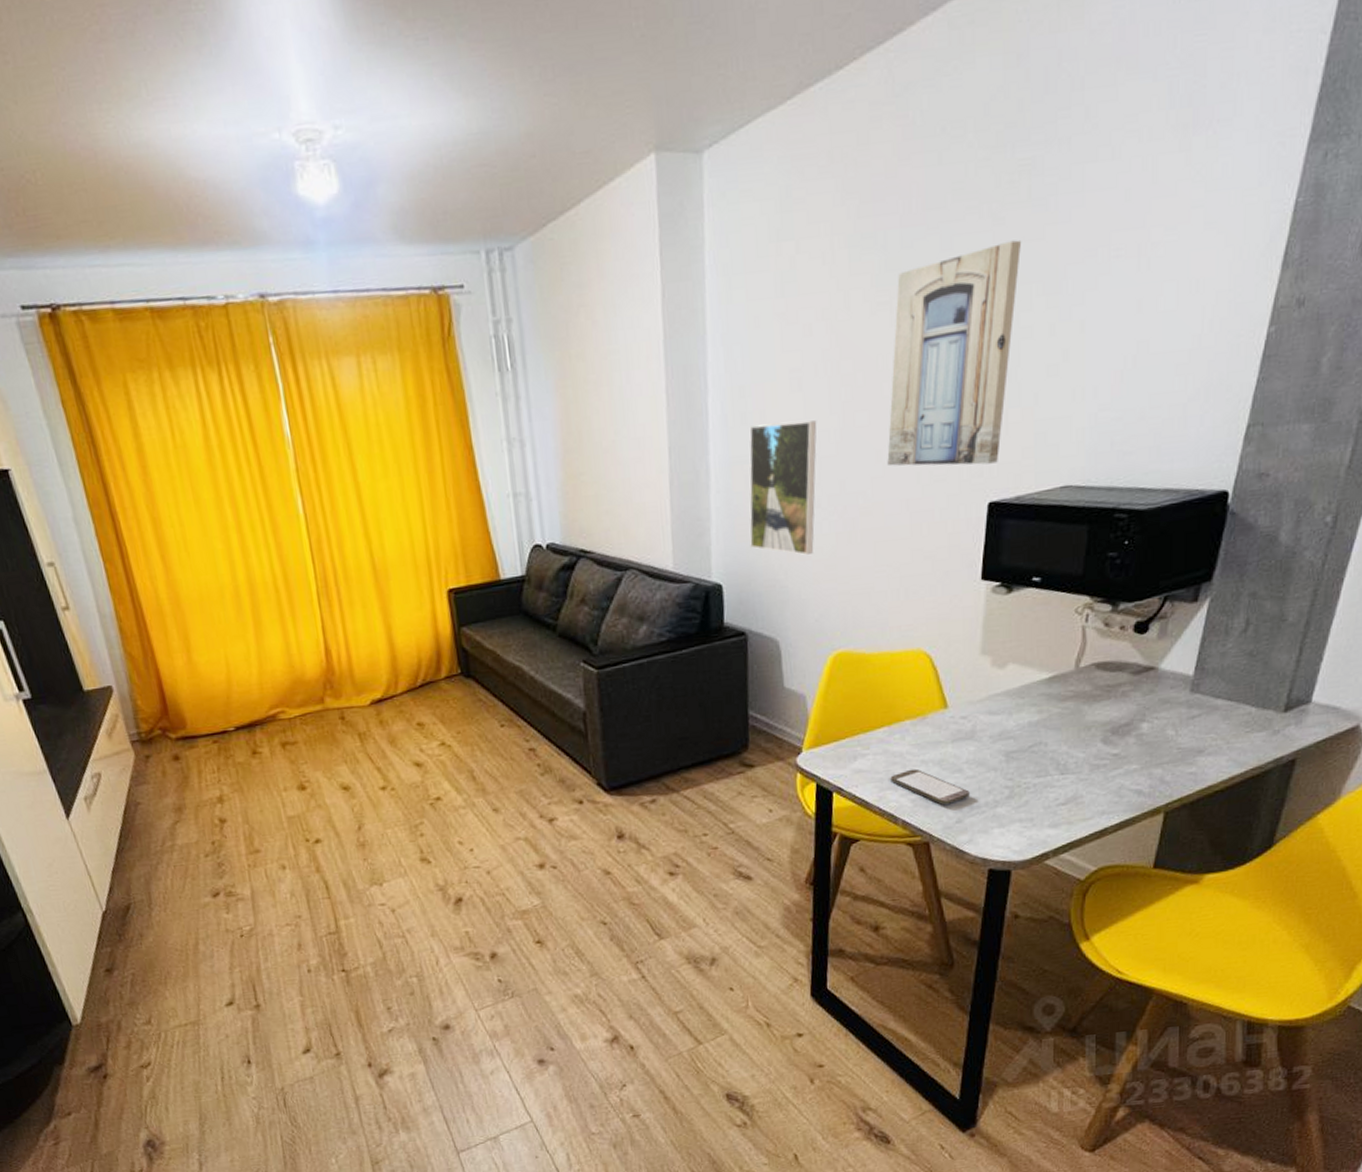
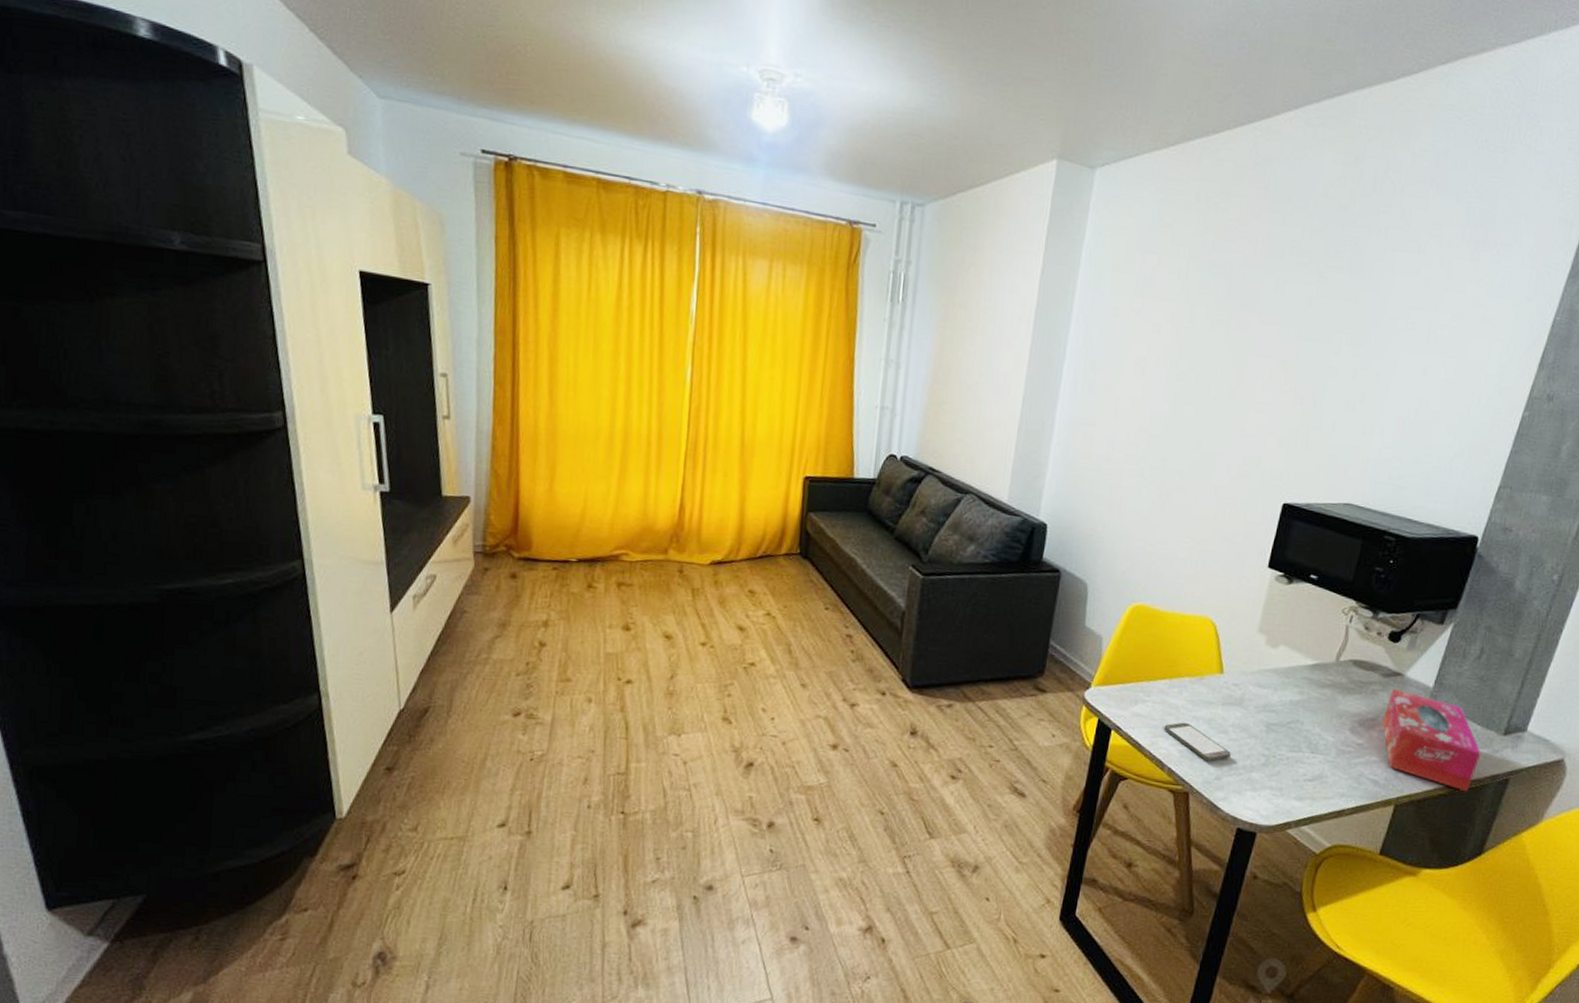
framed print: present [749,420,817,555] -> none [1077,395,1152,514]
wall art: present [887,239,1022,466] -> none [1204,296,1340,472]
tissue box: none [1138,685,1260,784] -> present [1382,688,1481,792]

